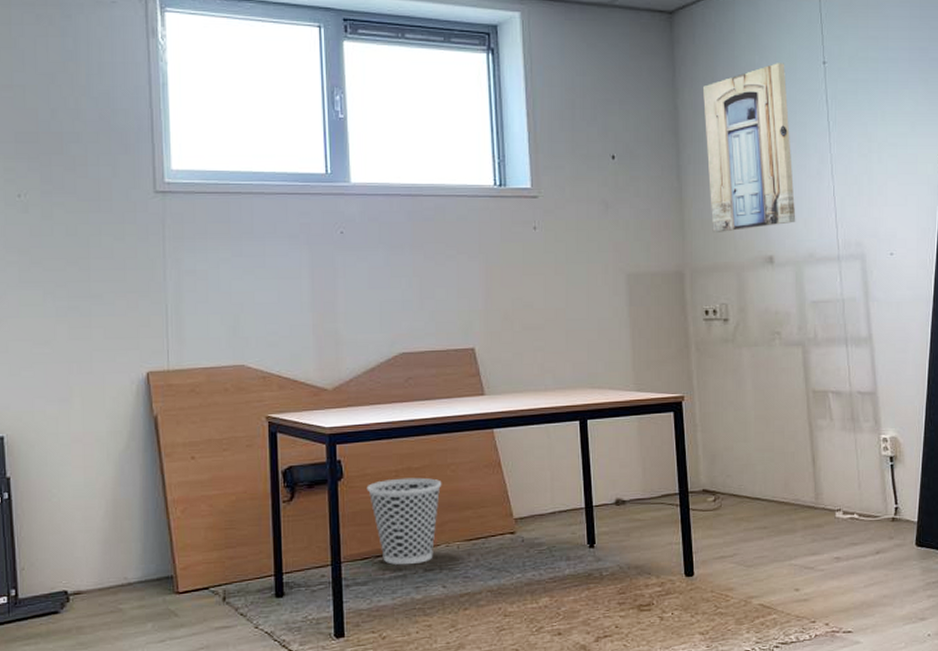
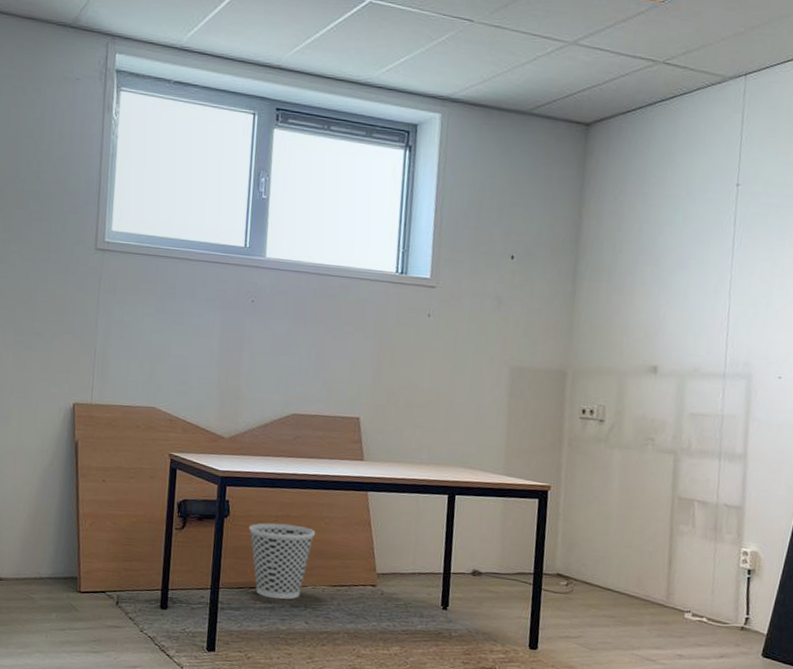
wall art: present [703,63,796,232] -> none [600,181,697,339]

